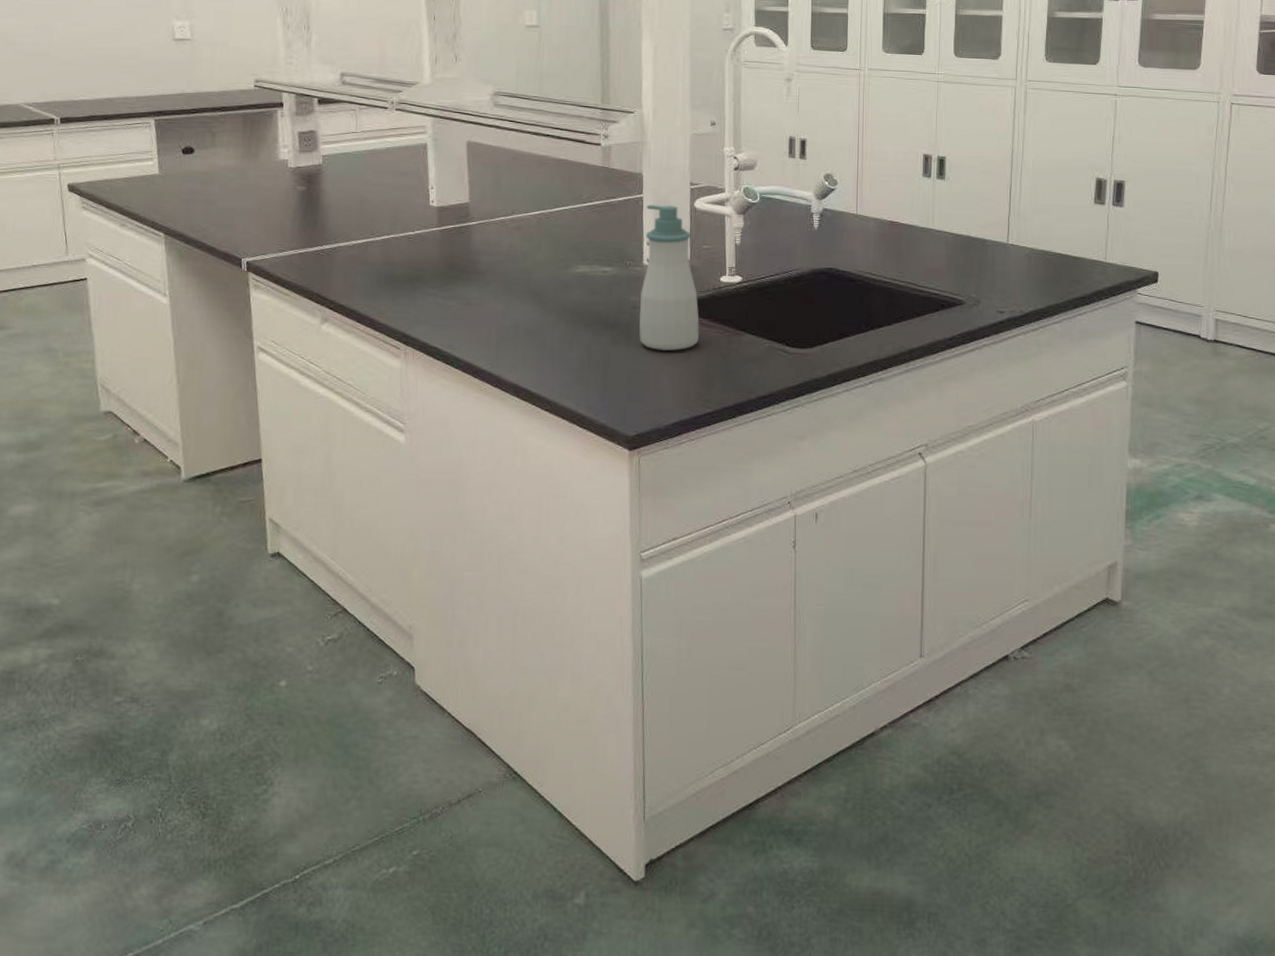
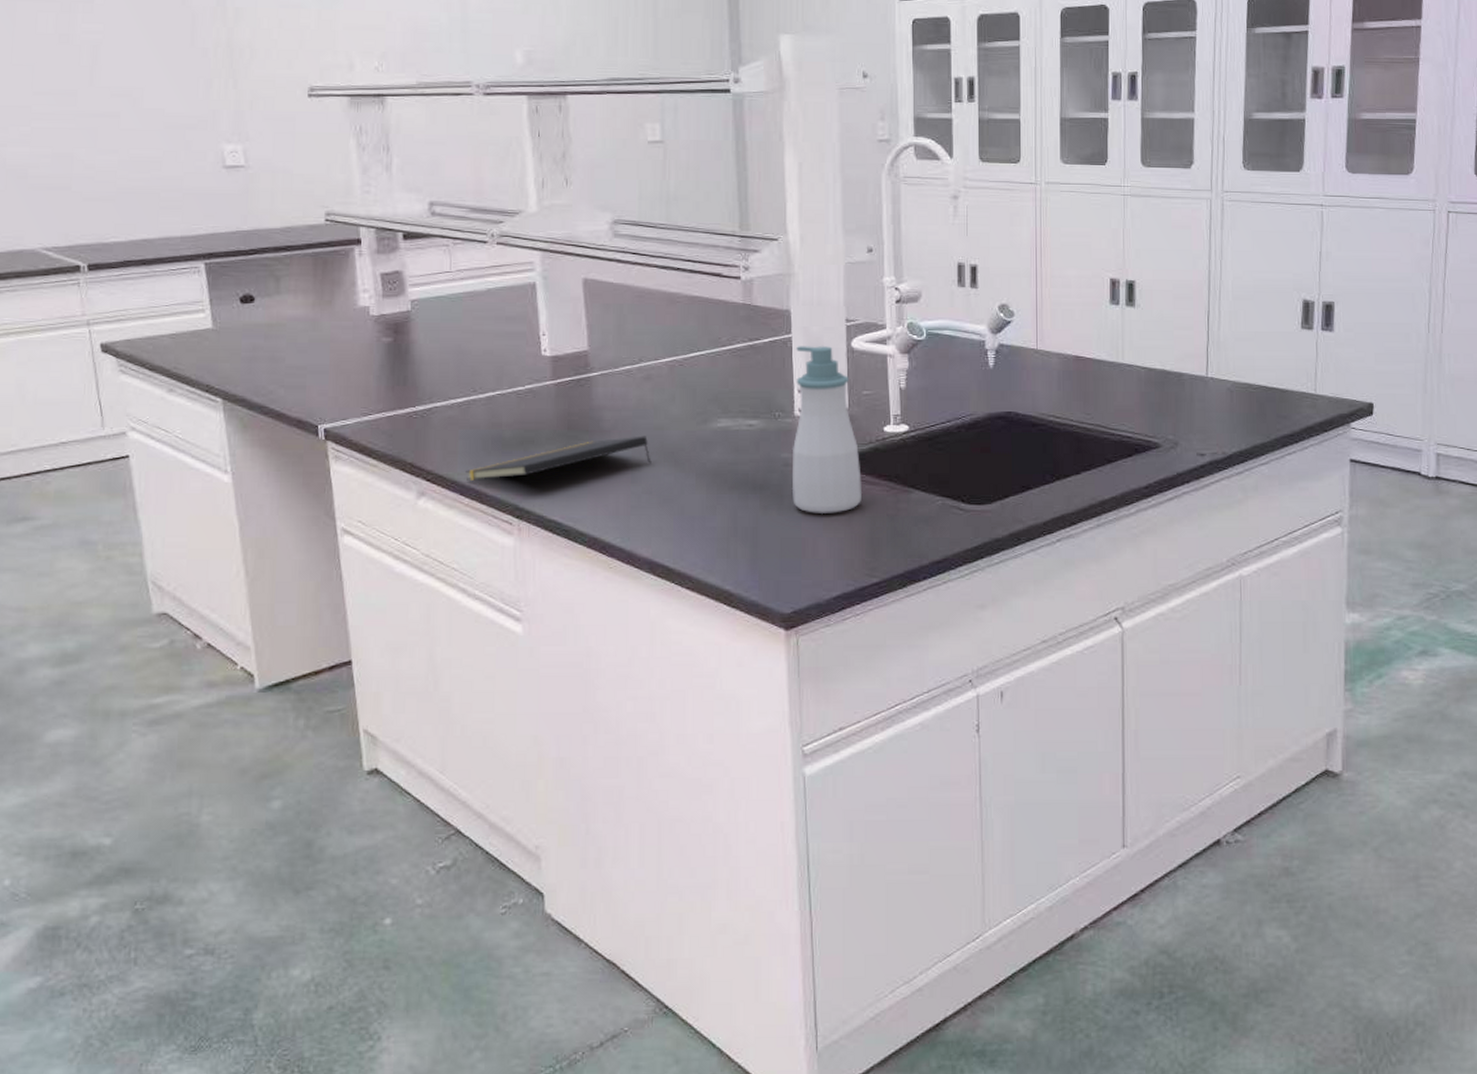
notepad: none [362,277,519,310] -> present [465,436,651,480]

